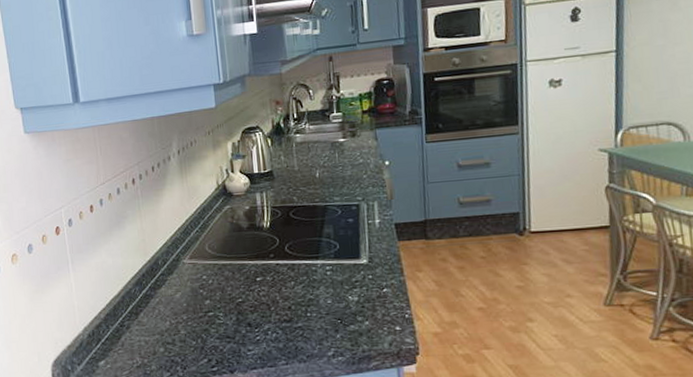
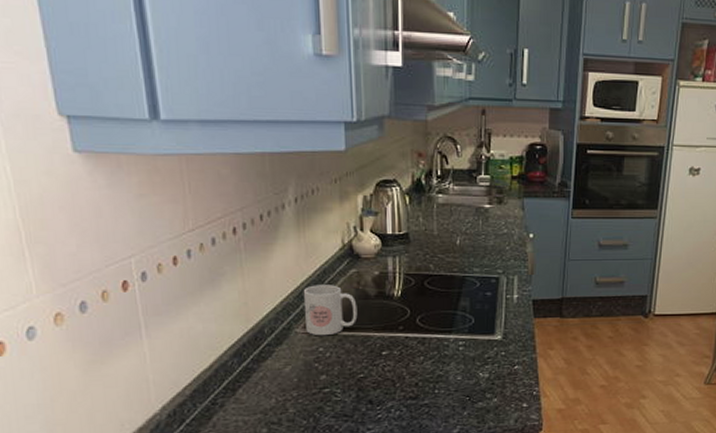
mug: none [187,220,234,266] -> present [303,285,358,336]

